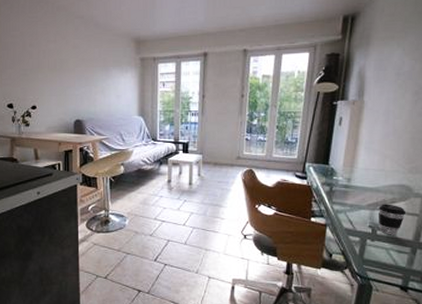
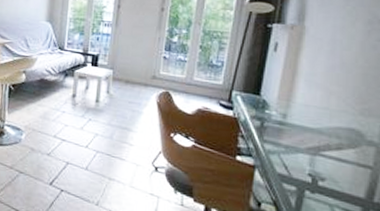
coffee cup: present [379,204,406,235] -> none [321,149,357,190]

